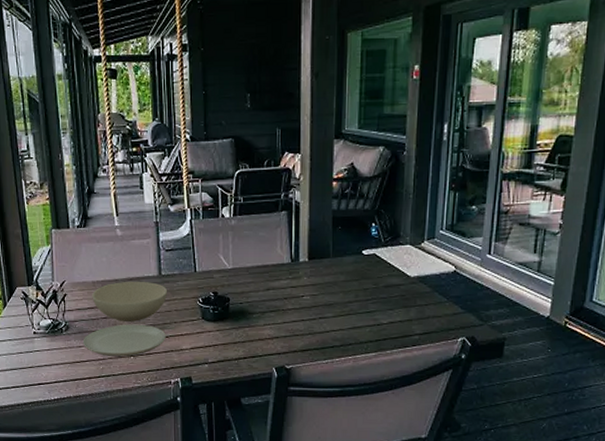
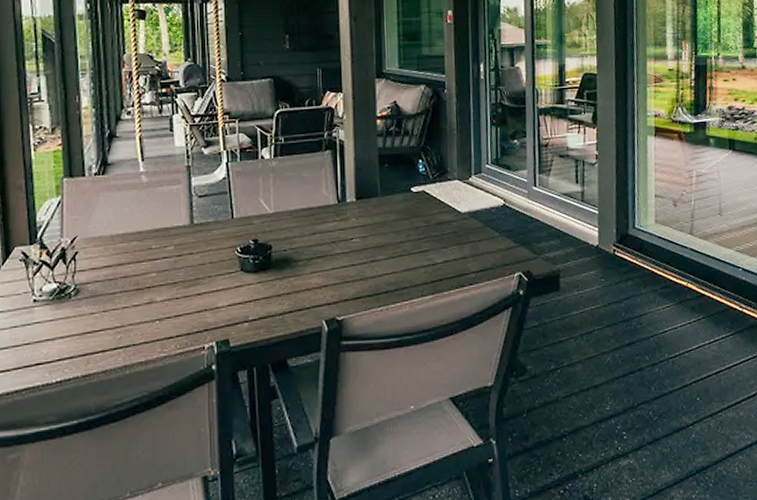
plate: present [82,324,166,357] -> none [96,281,199,323]
bowl: present [92,281,167,322] -> none [110,232,200,280]

